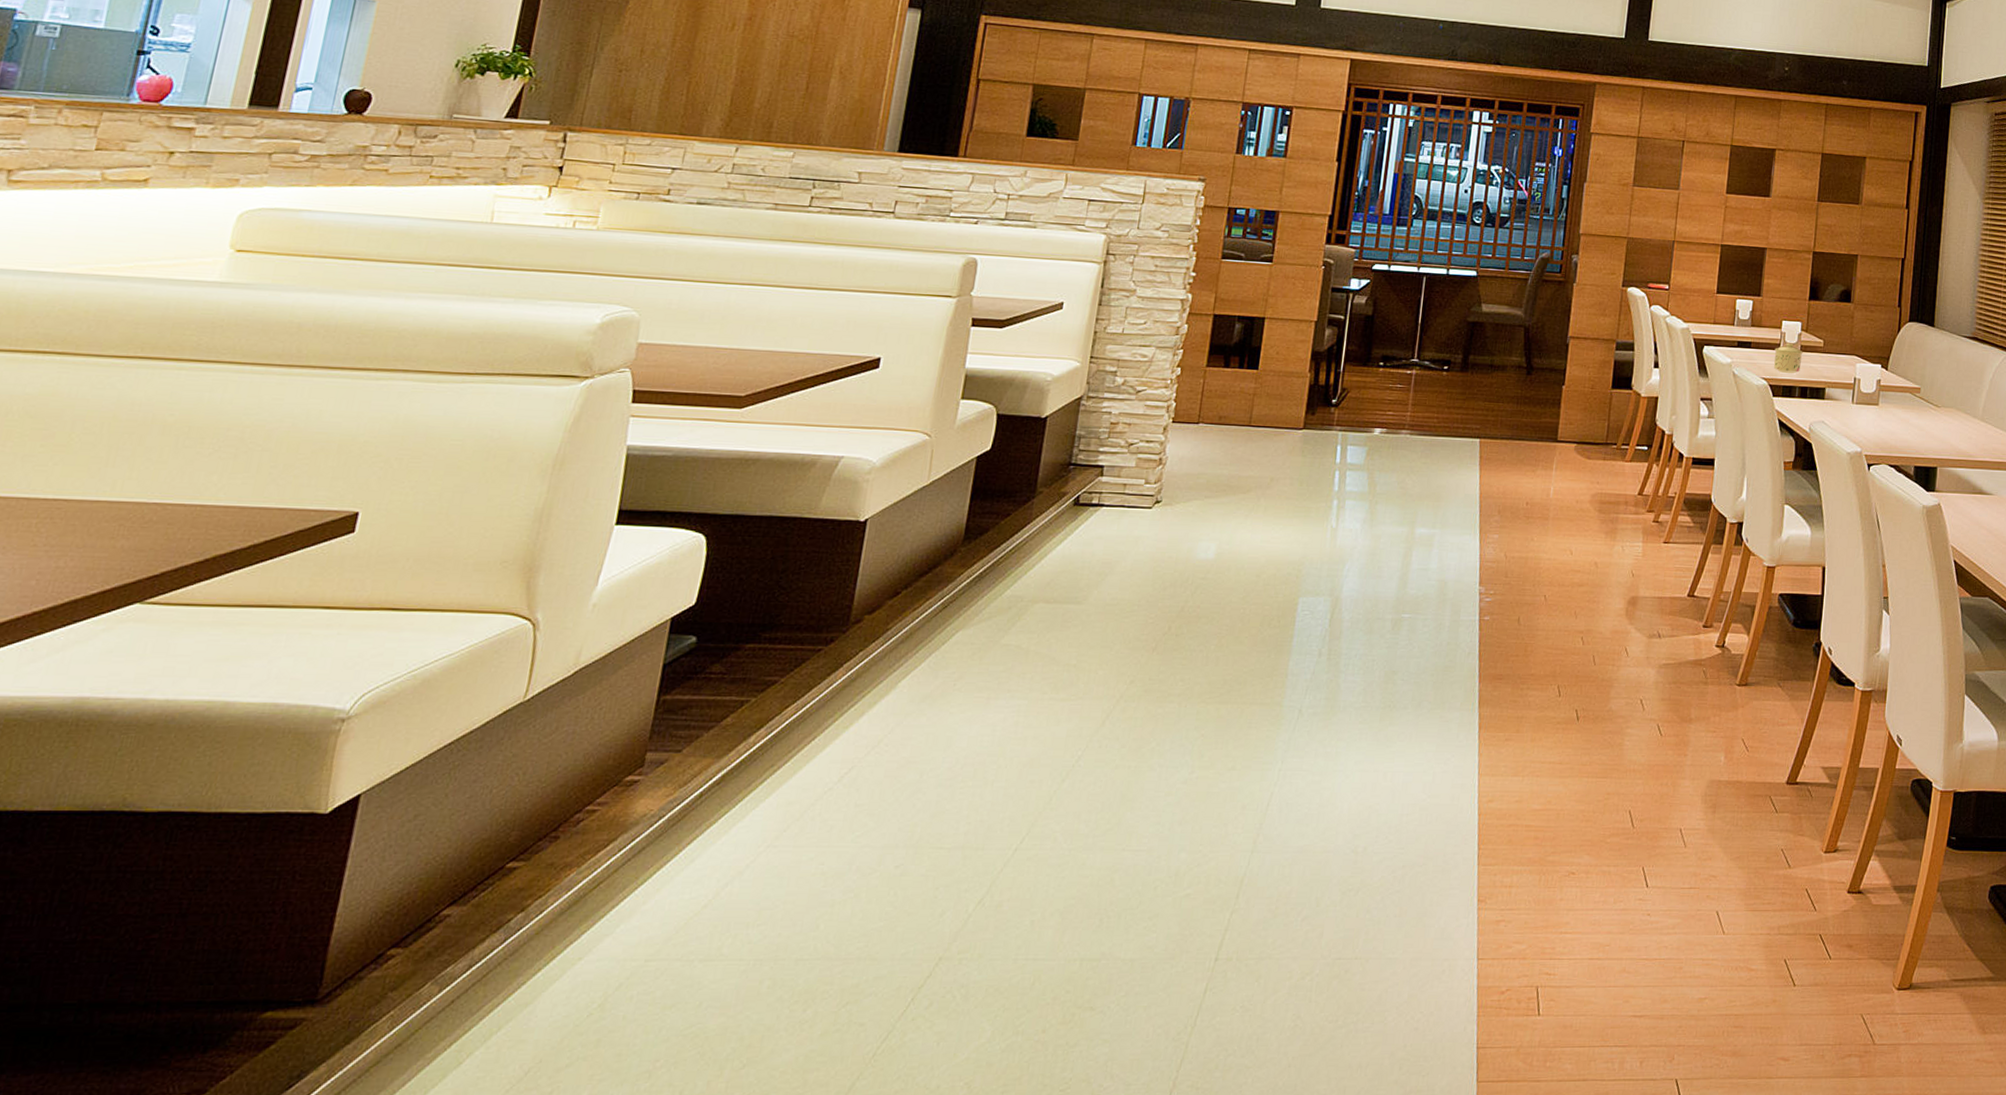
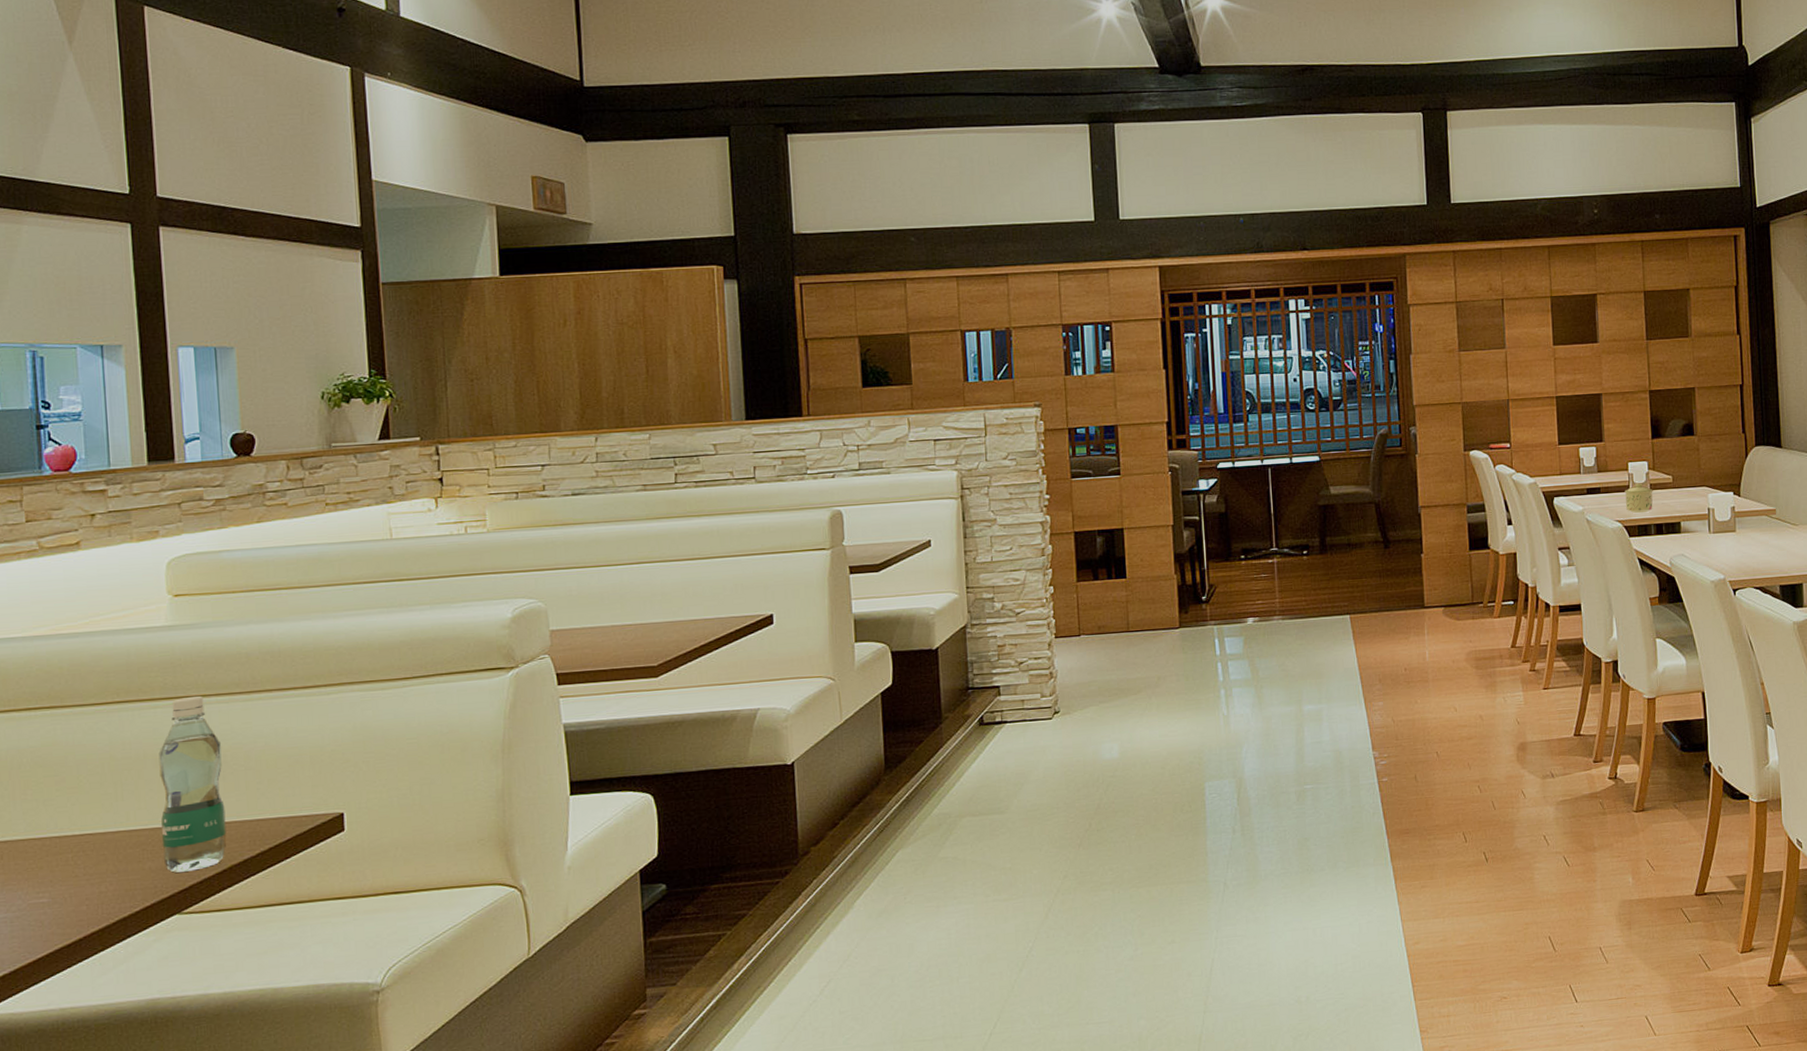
bottle: none [140,362,244,556] -> present [158,696,227,873]

